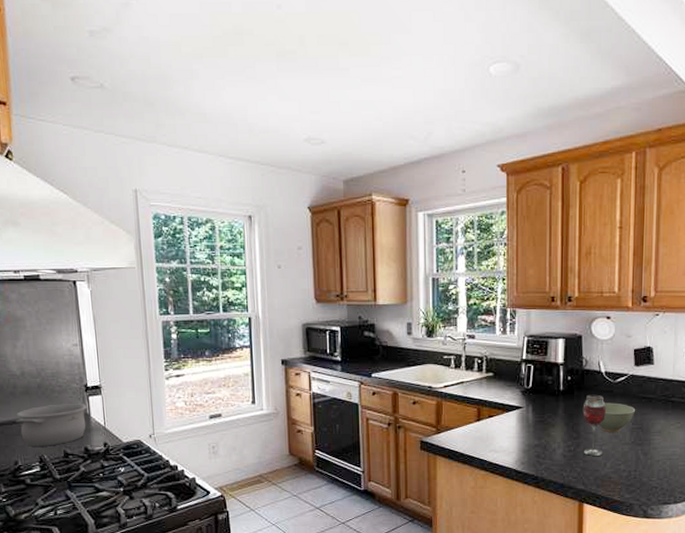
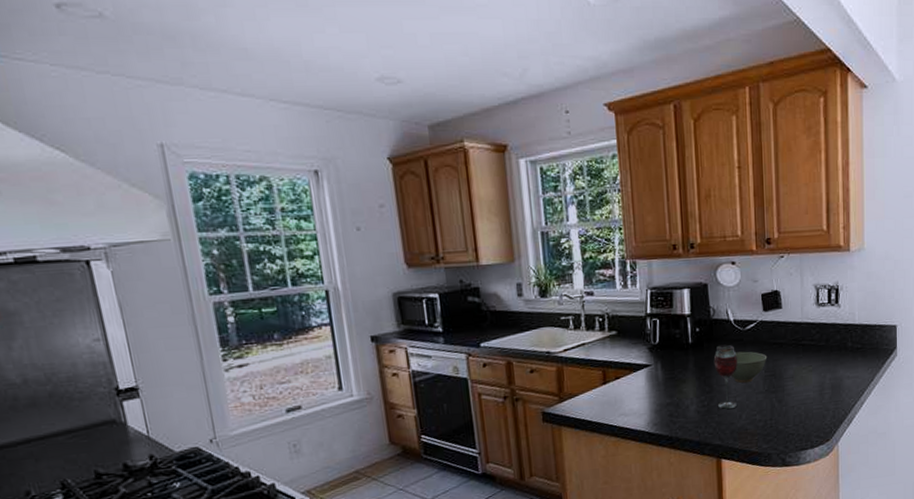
cooking pot: present [15,404,87,446] -> none [20,411,123,471]

